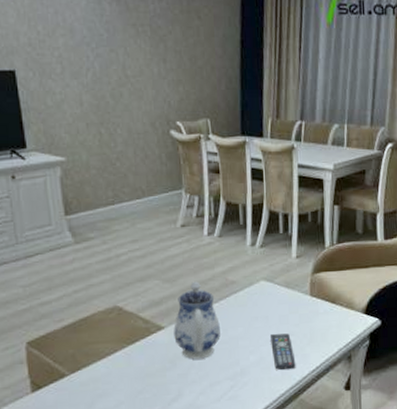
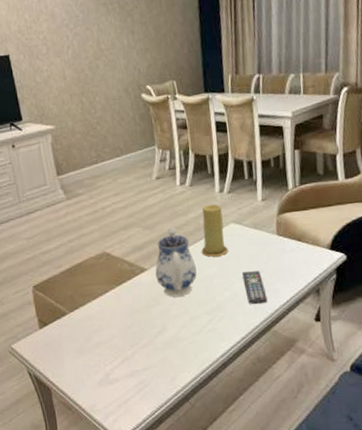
candle: none [227,258,257,316] -> present [201,204,228,257]

